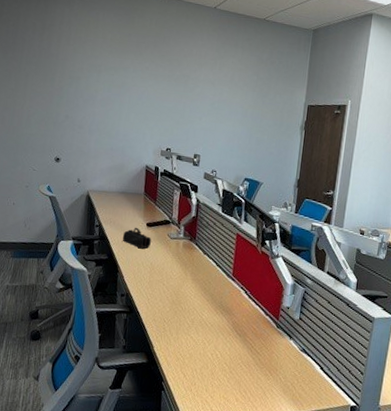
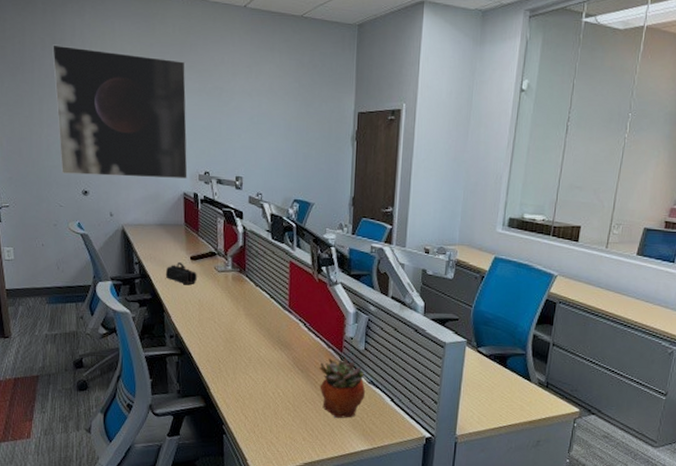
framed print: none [38,29,158,153] -> present [52,44,188,179]
succulent planter: none [255,323,298,383] -> present [319,355,366,418]

